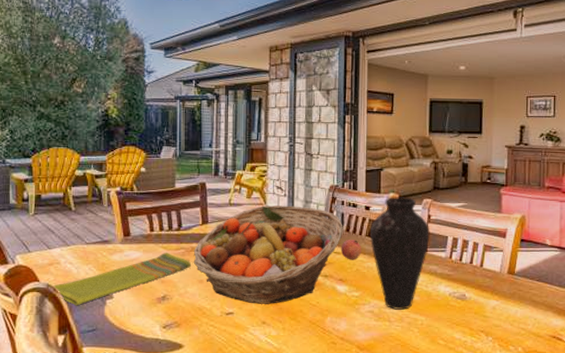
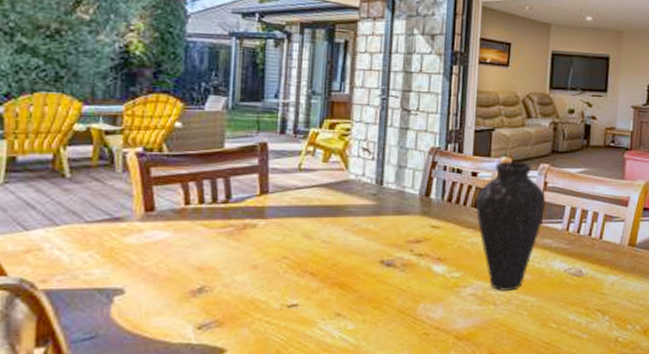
dish towel: present [53,253,191,306] -> none [30,232,242,307]
fruit basket: present [193,205,343,304] -> none [245,171,444,292]
pomegranate: present [340,239,362,260] -> none [440,210,466,235]

